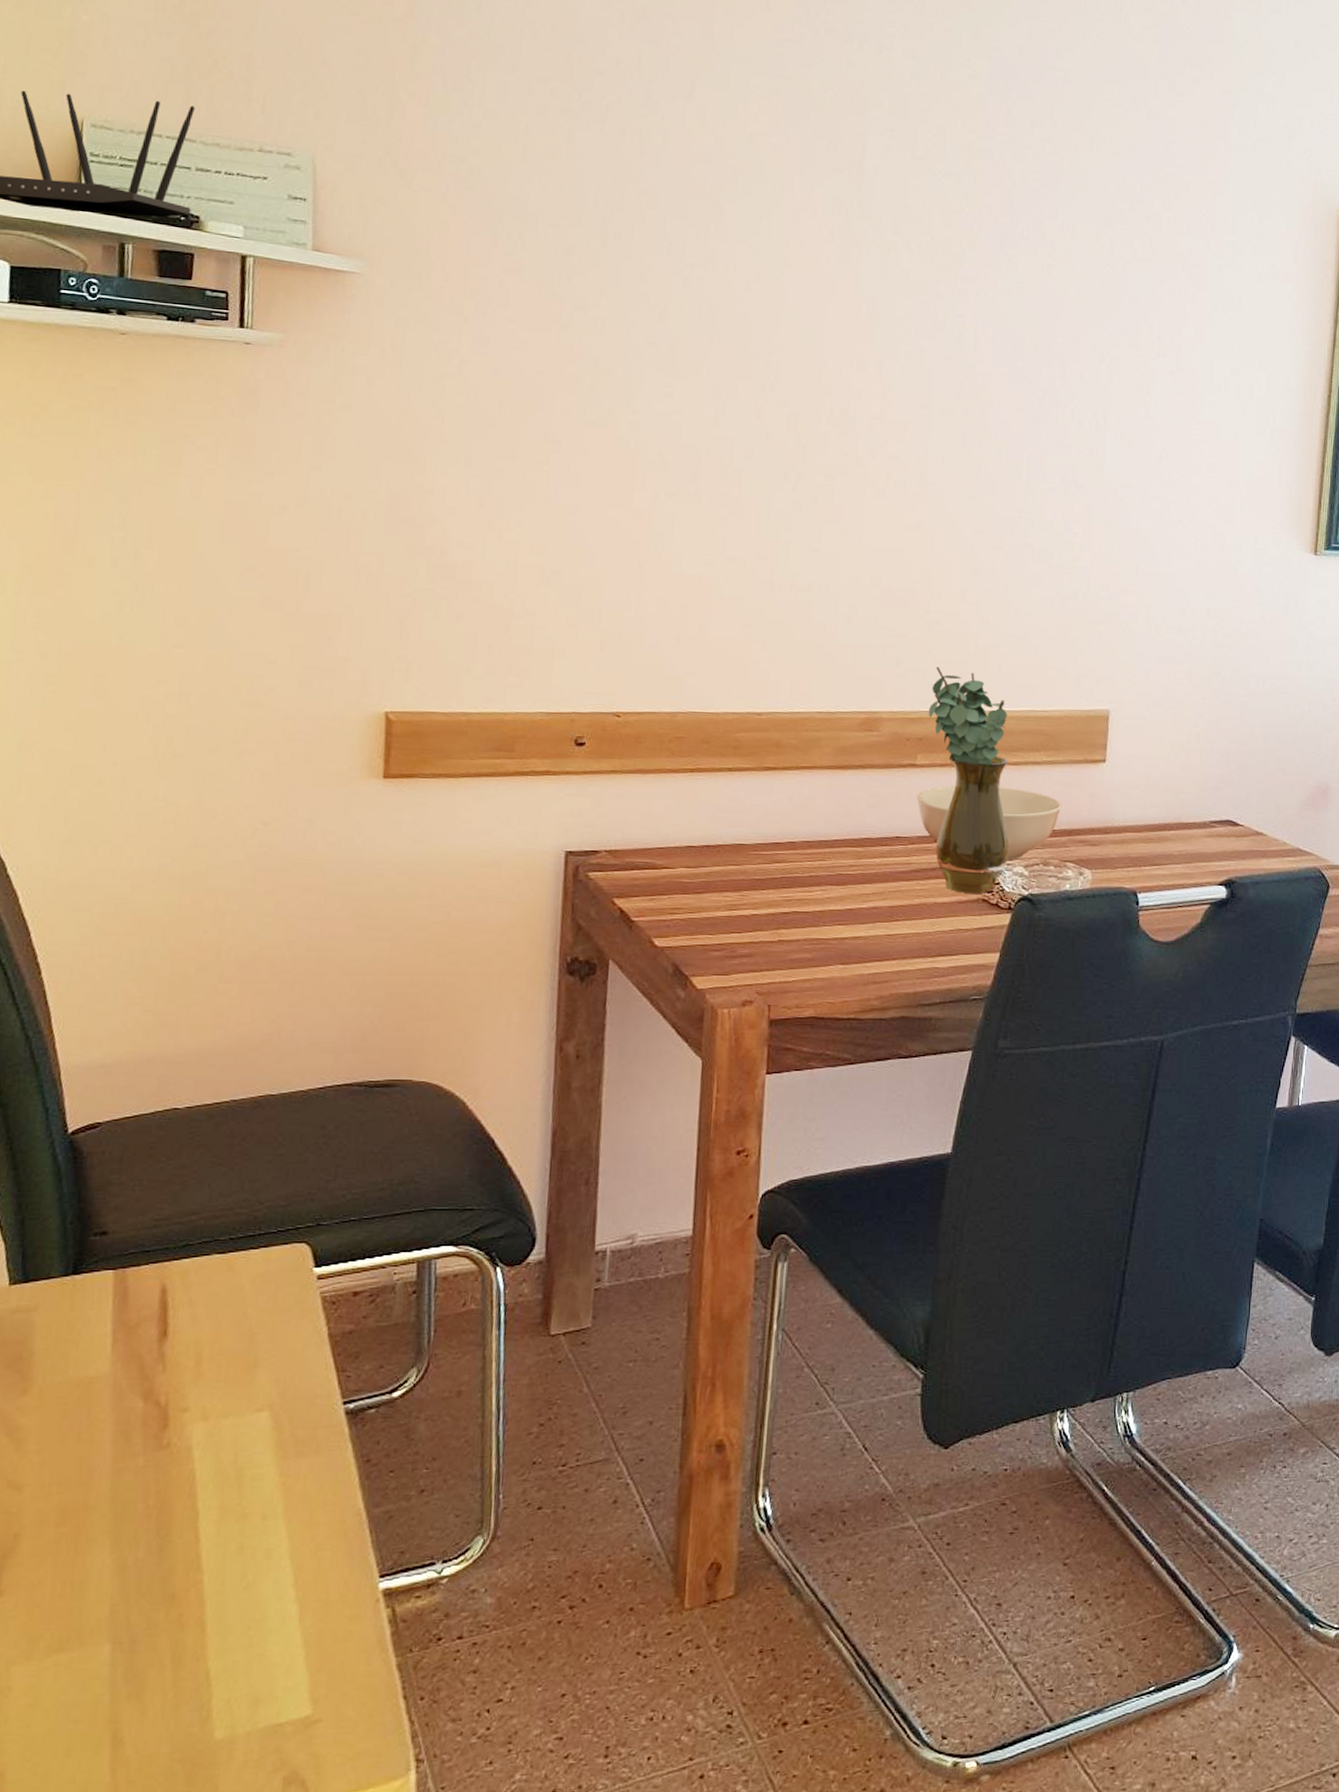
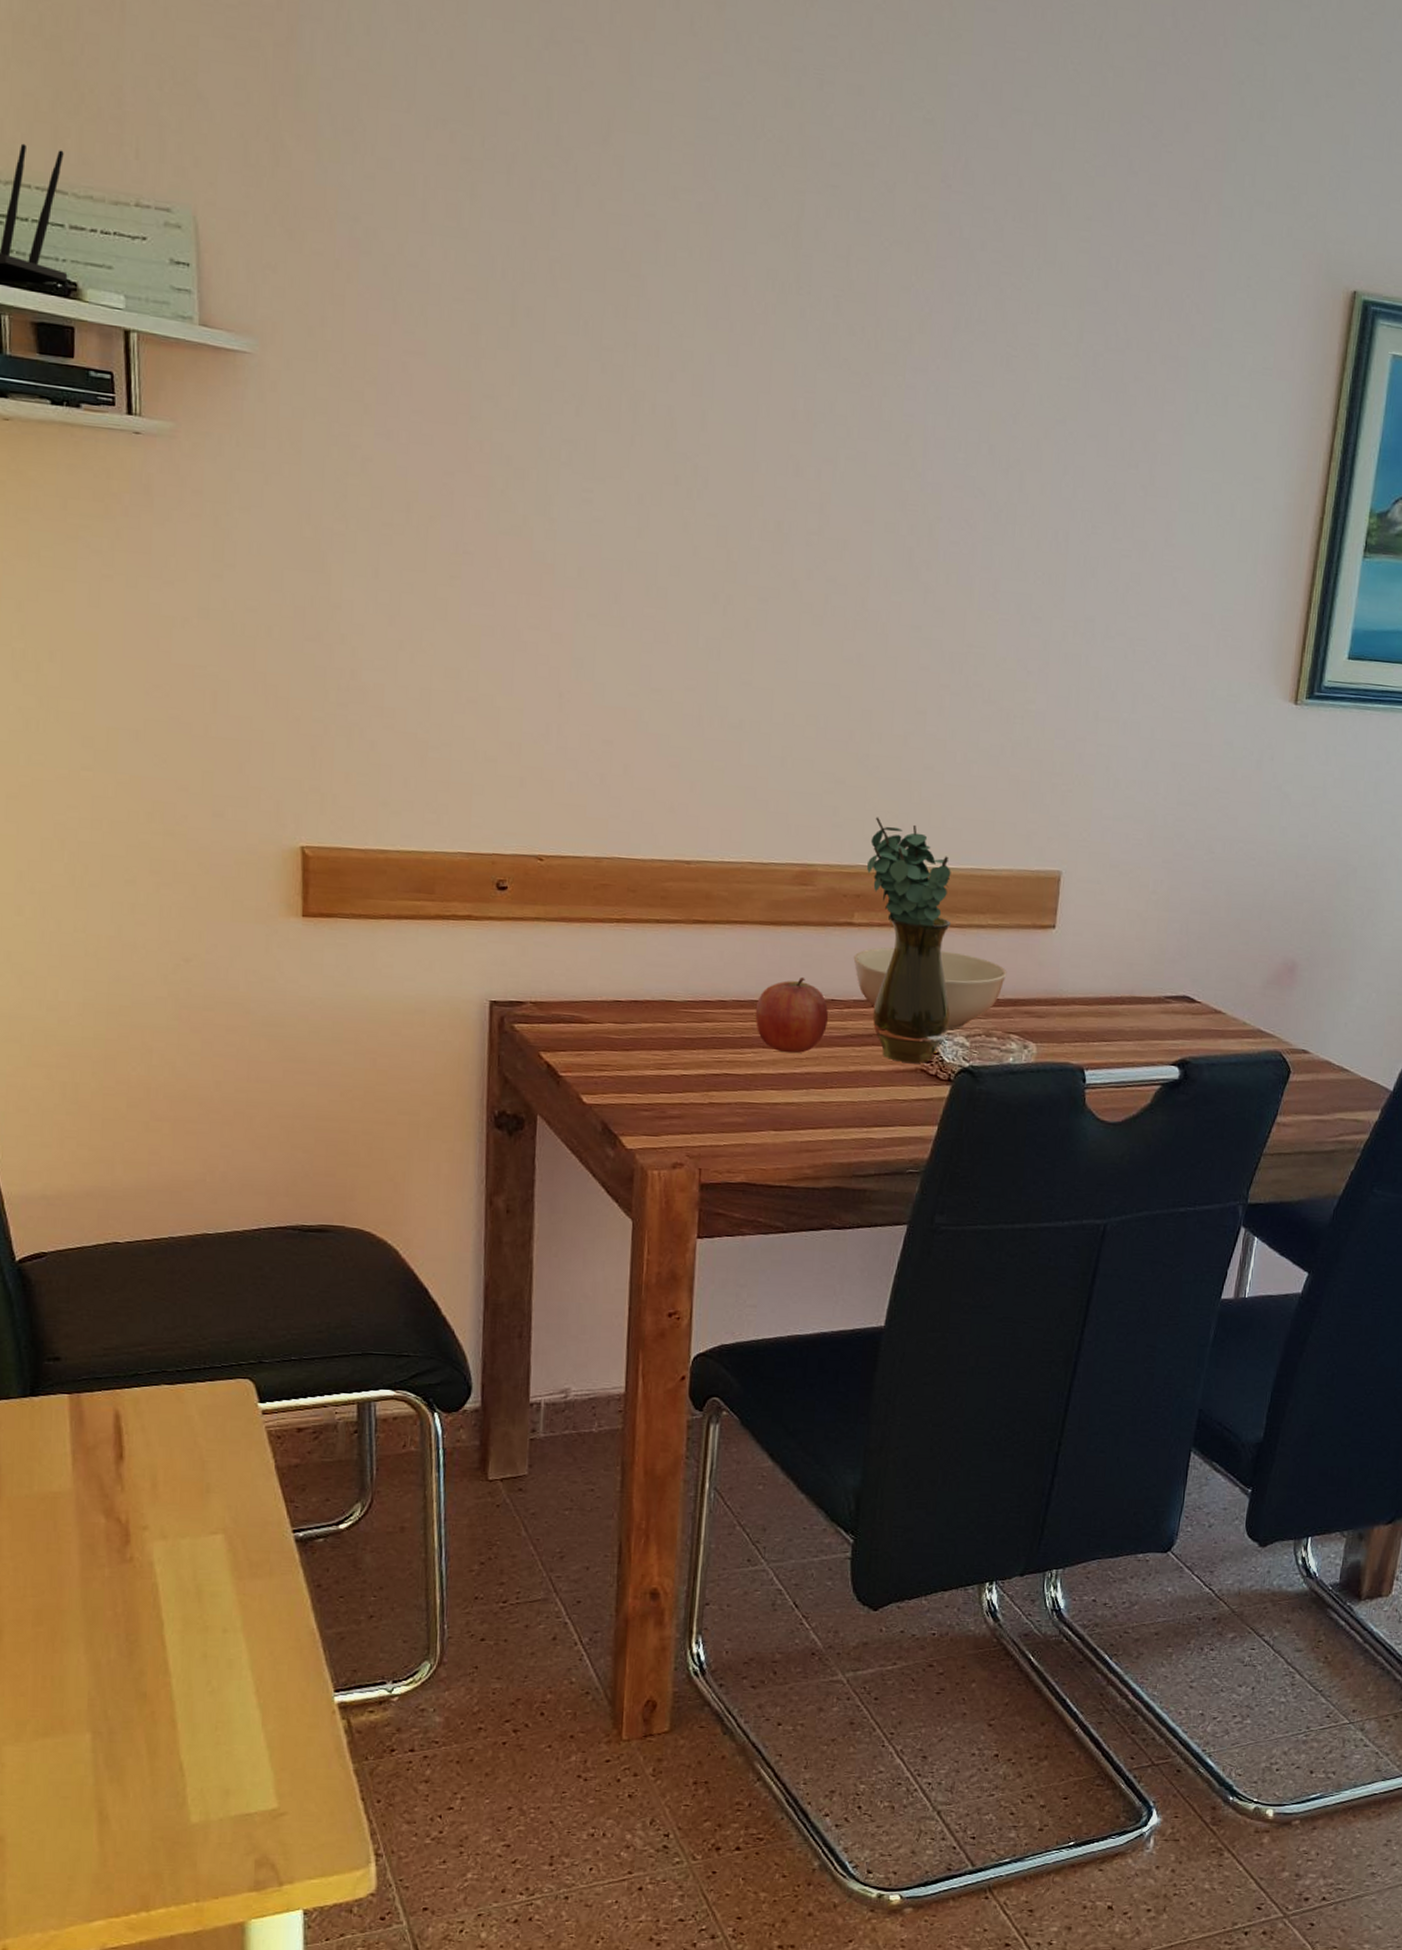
fruit: none [823,817,894,889] -> present [755,978,829,1053]

